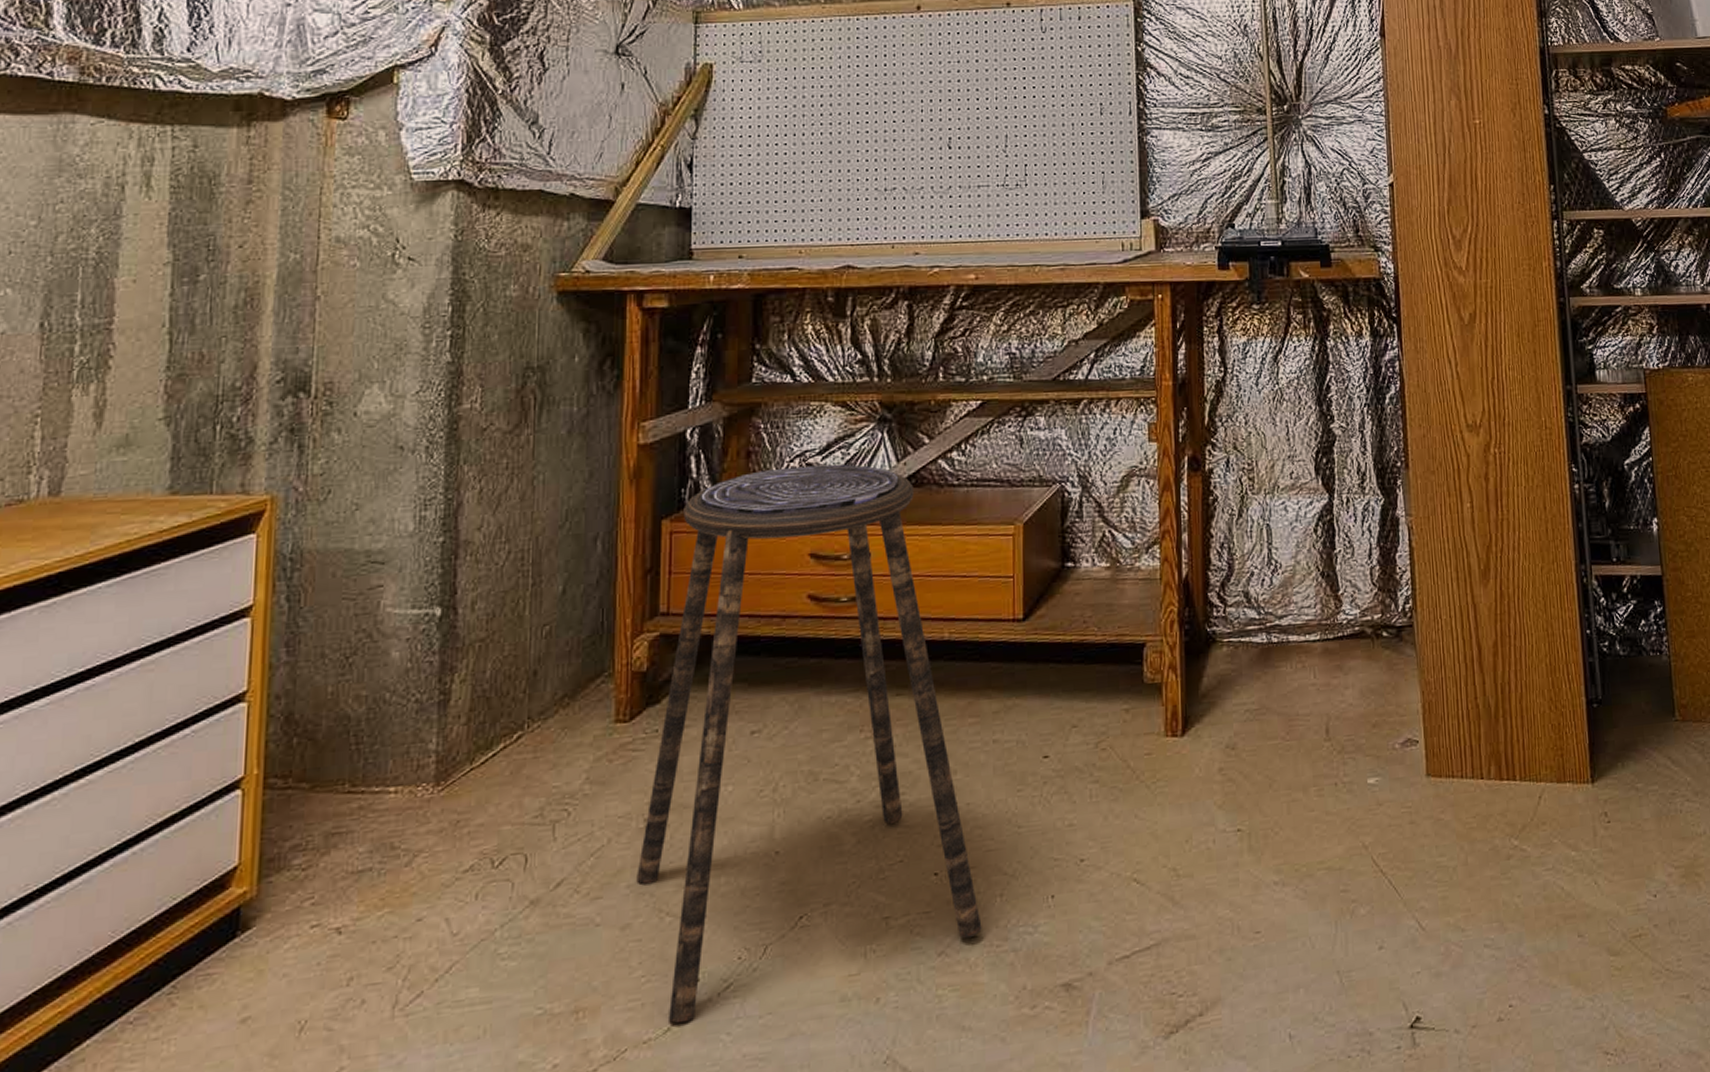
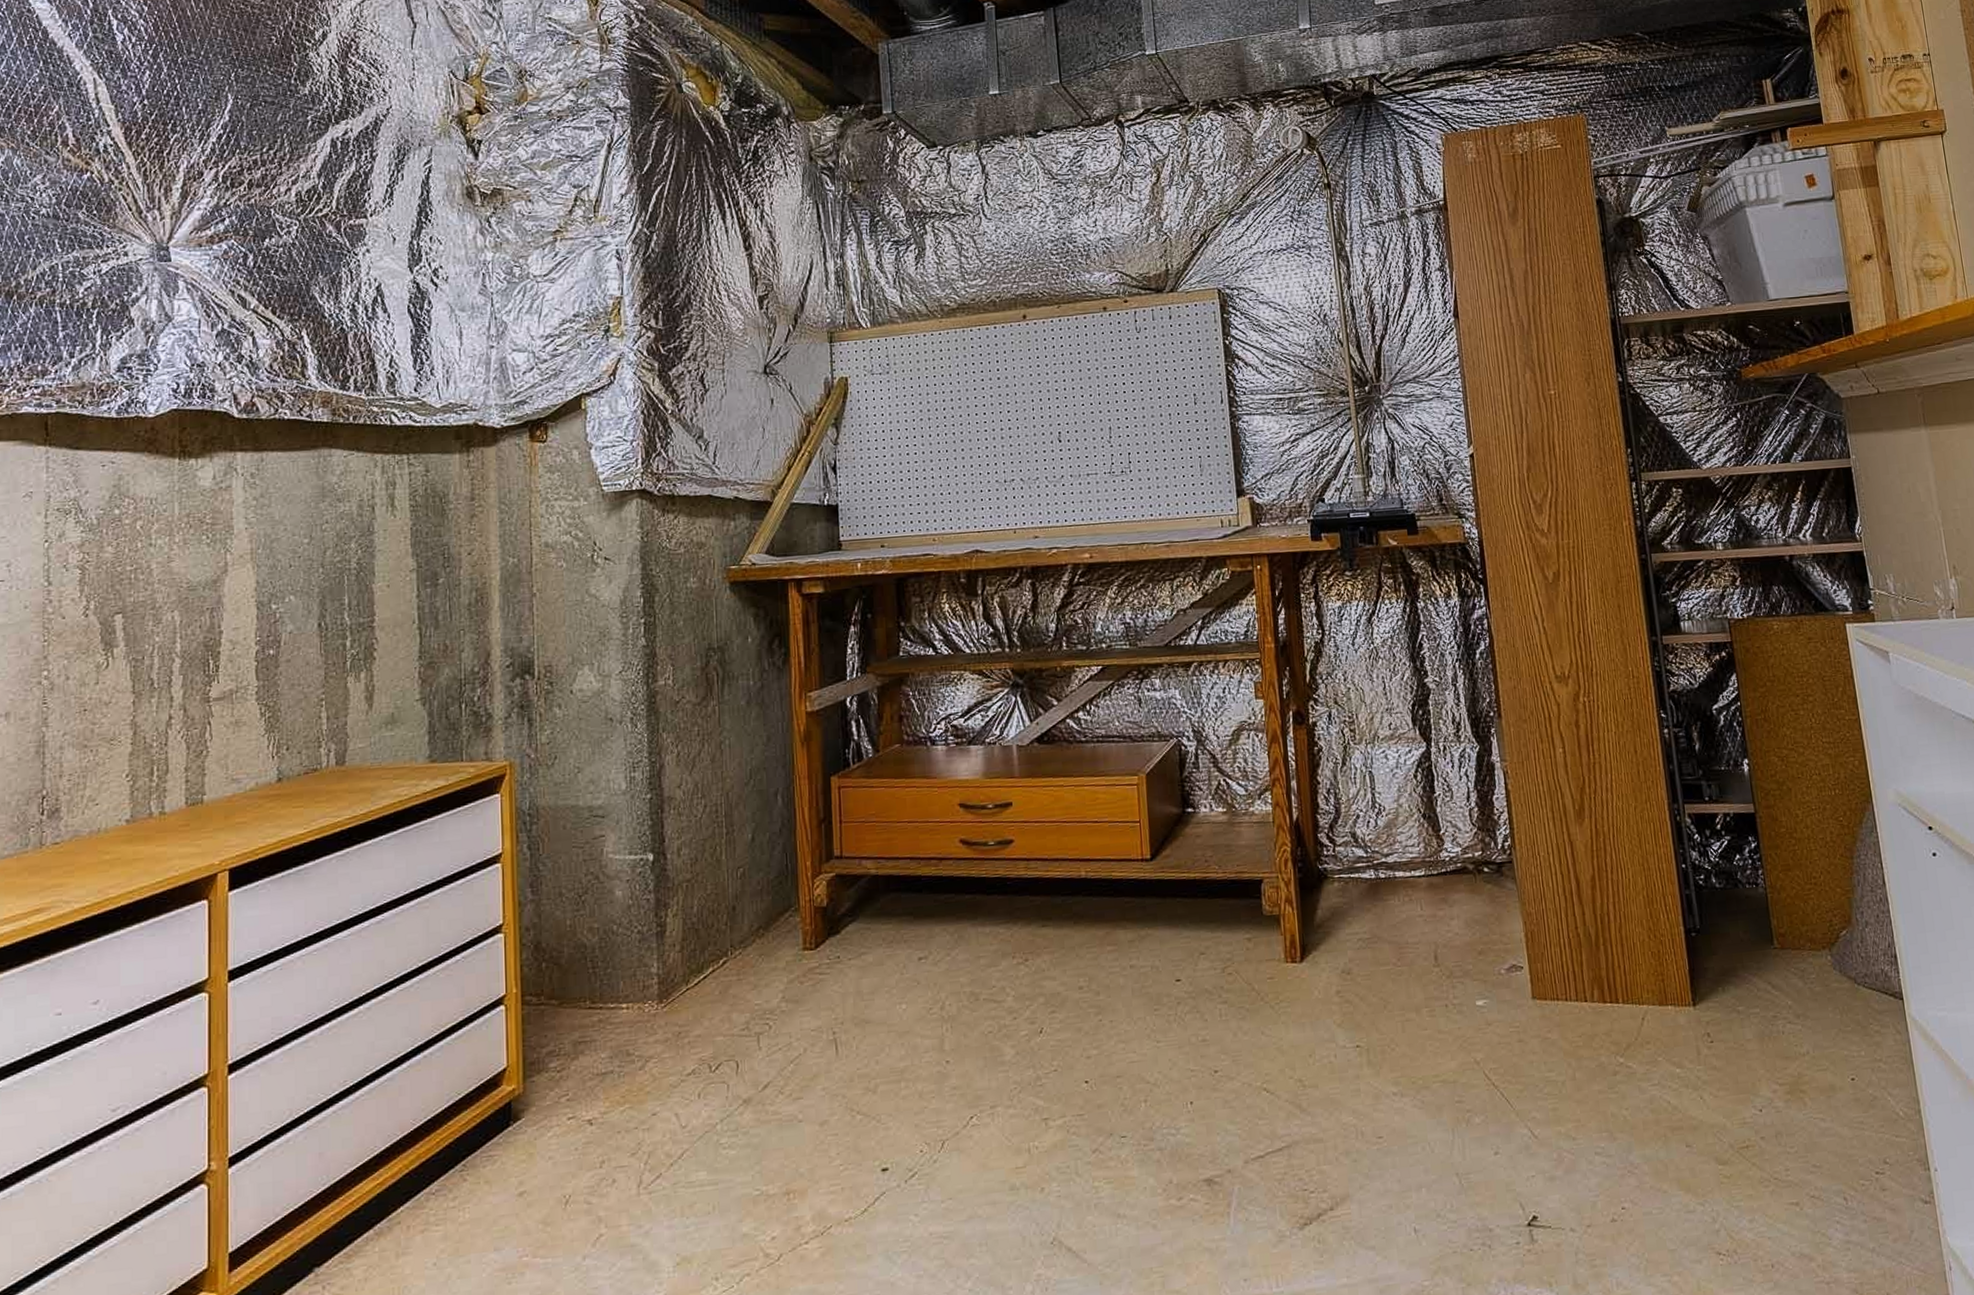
stool: present [636,464,982,1024] -> none [830,725,1130,1206]

